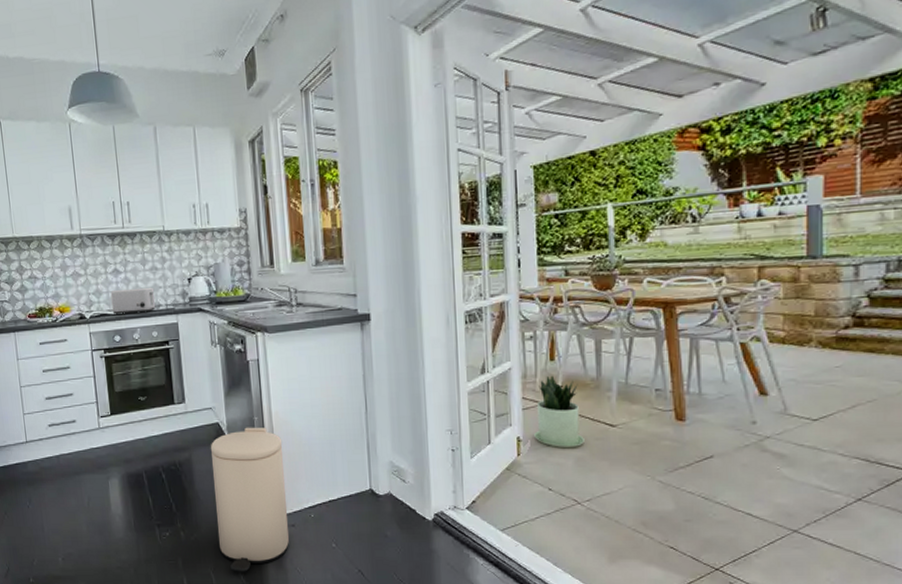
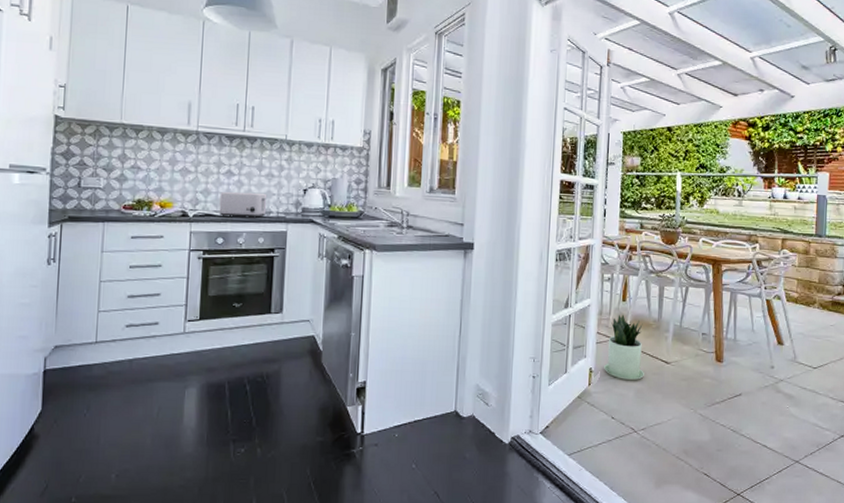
pedal bin: present [210,427,289,572] -> none [296,342,376,493]

